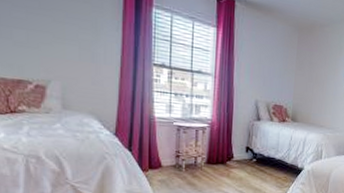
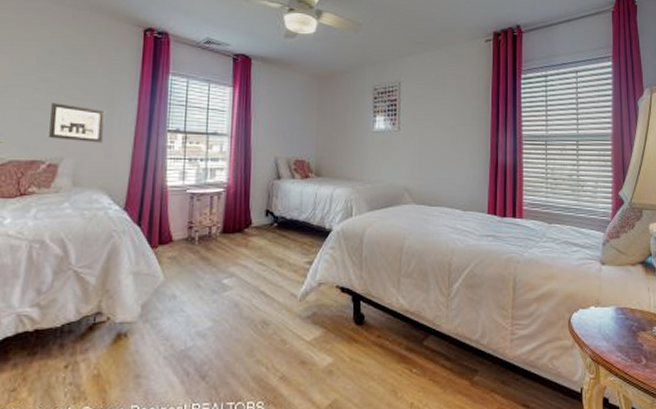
wall art: none [32,22,90,70] -> present [49,102,105,143]

